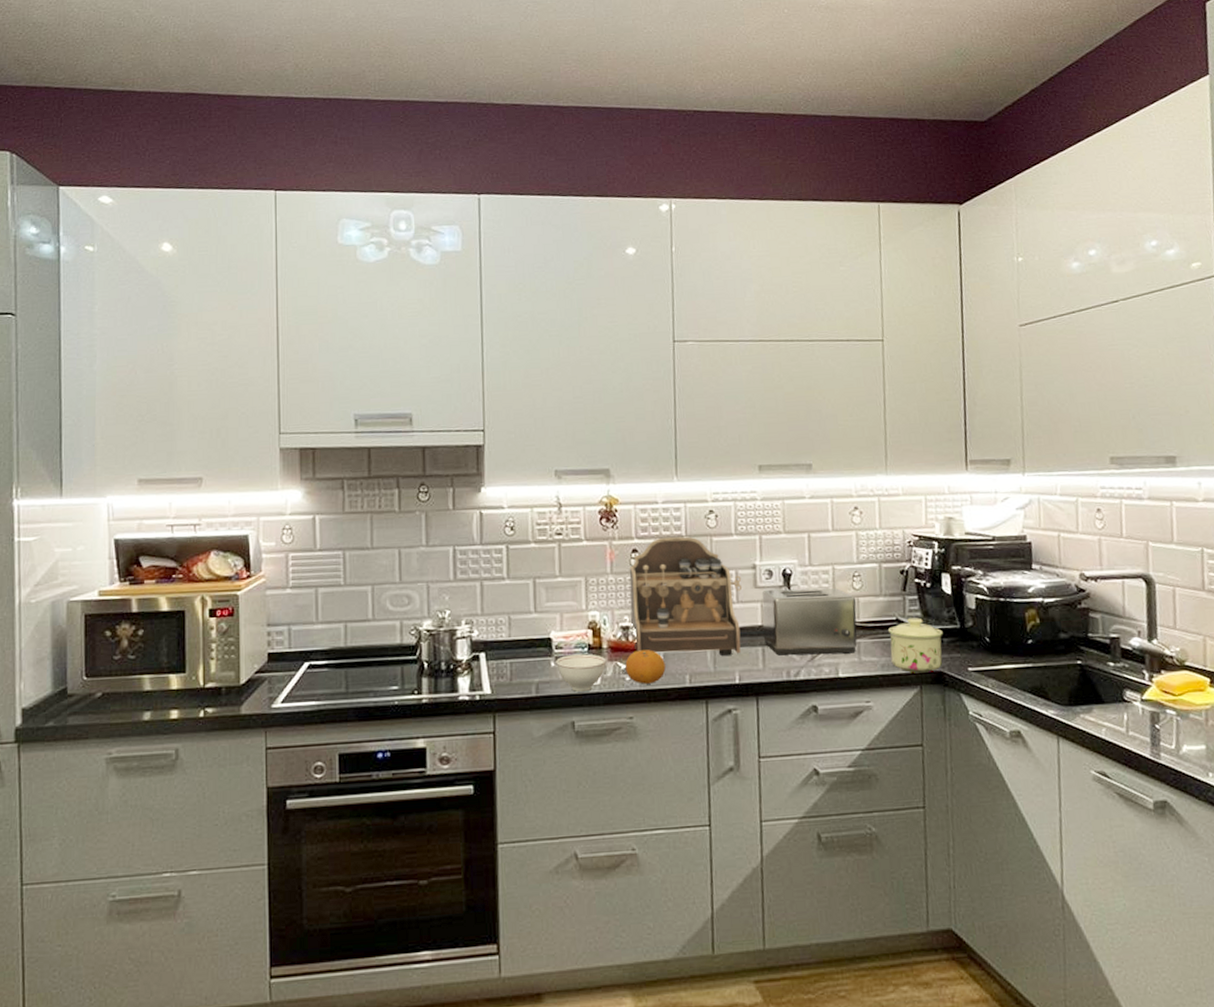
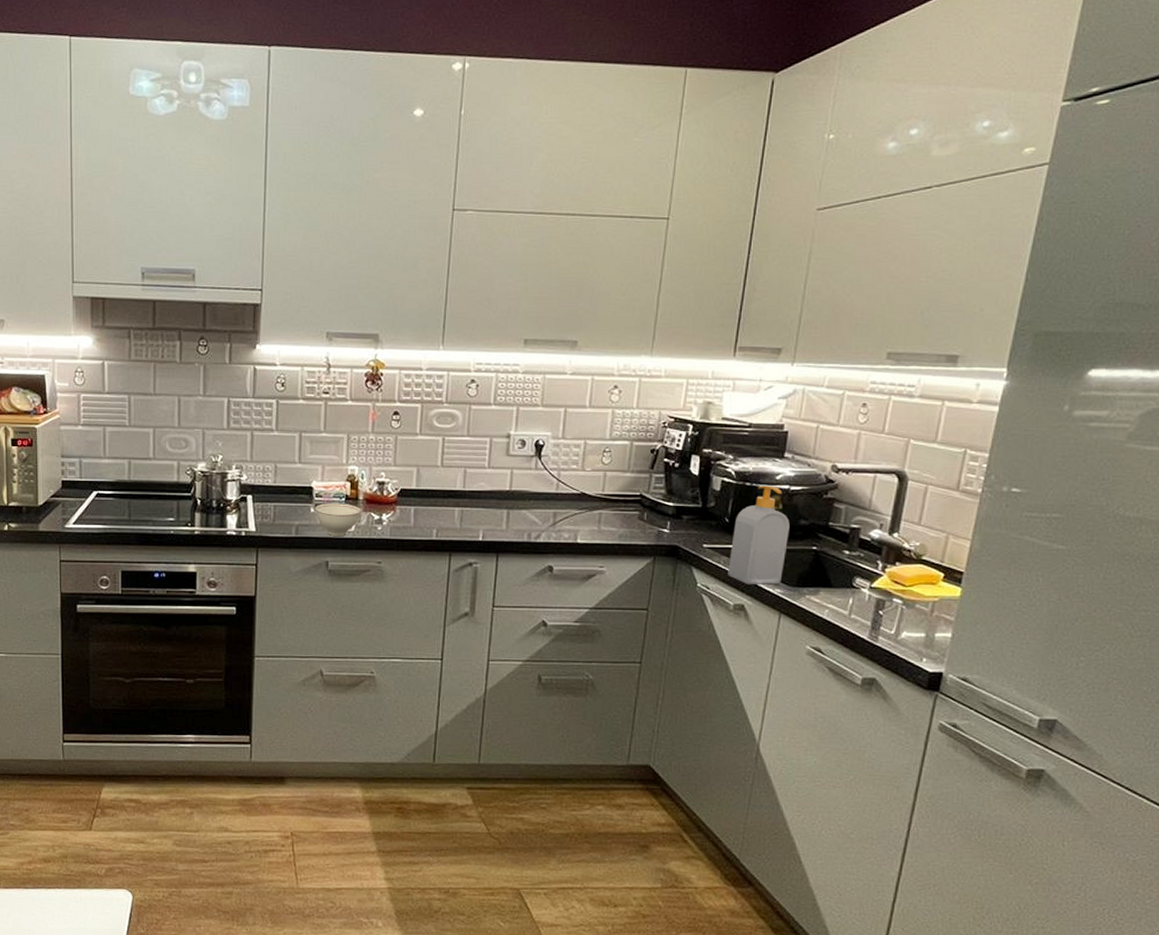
fruit: present [625,649,666,684] -> none [378,504,415,534]
spice rack: present [629,536,743,656] -> none [386,403,495,515]
toaster: present [761,588,858,656] -> none [509,459,604,522]
sugar bowl: present [887,617,943,673] -> none [629,494,684,545]
soap bottle: none [995,599,1053,709] -> present [728,485,790,585]

